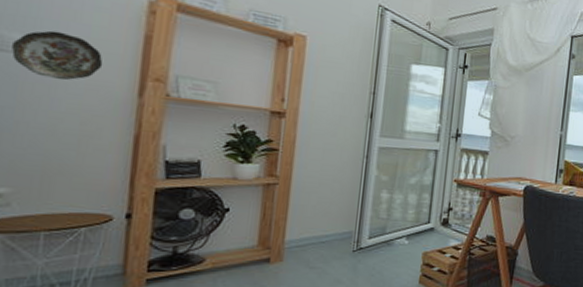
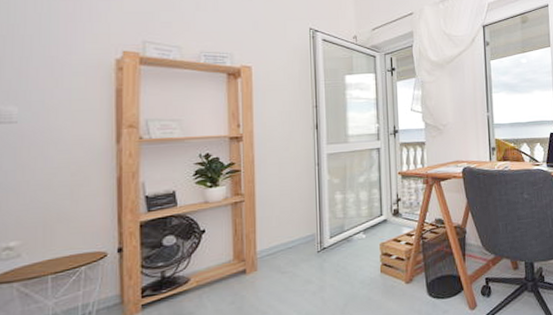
decorative plate: present [12,30,103,81] -> none [9,98,84,140]

